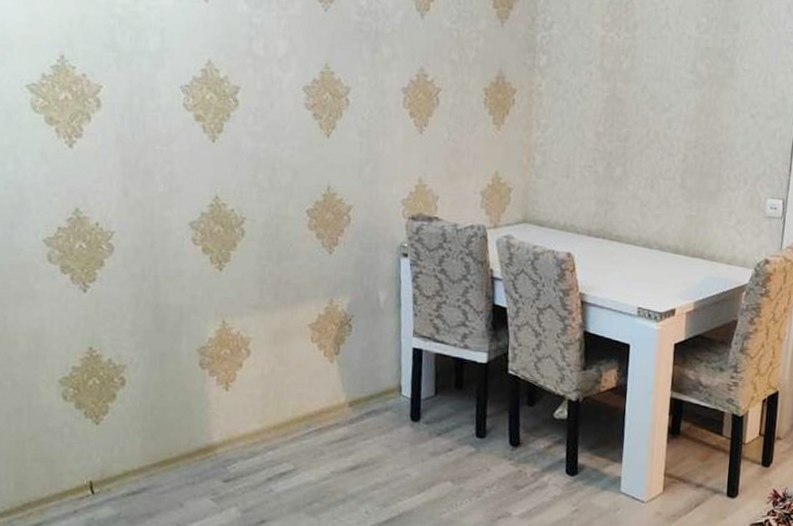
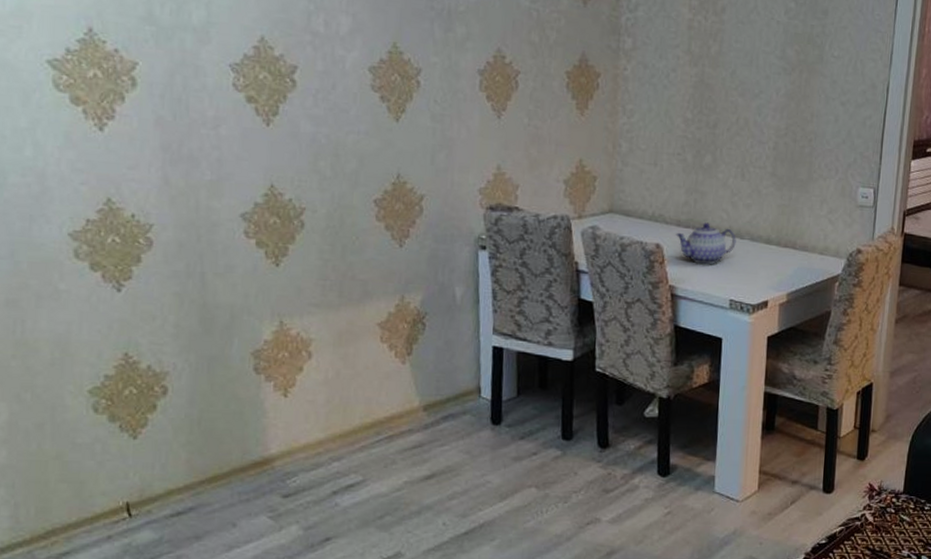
teapot: none [586,232,645,274] -> present [676,222,736,265]

